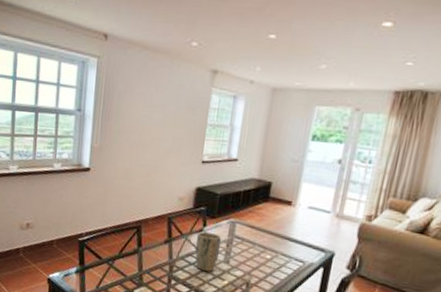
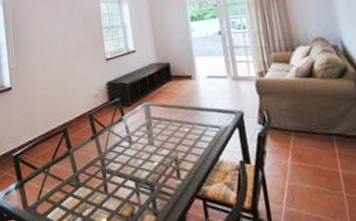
plant pot: present [195,232,222,272] -> none [118,120,143,157]

